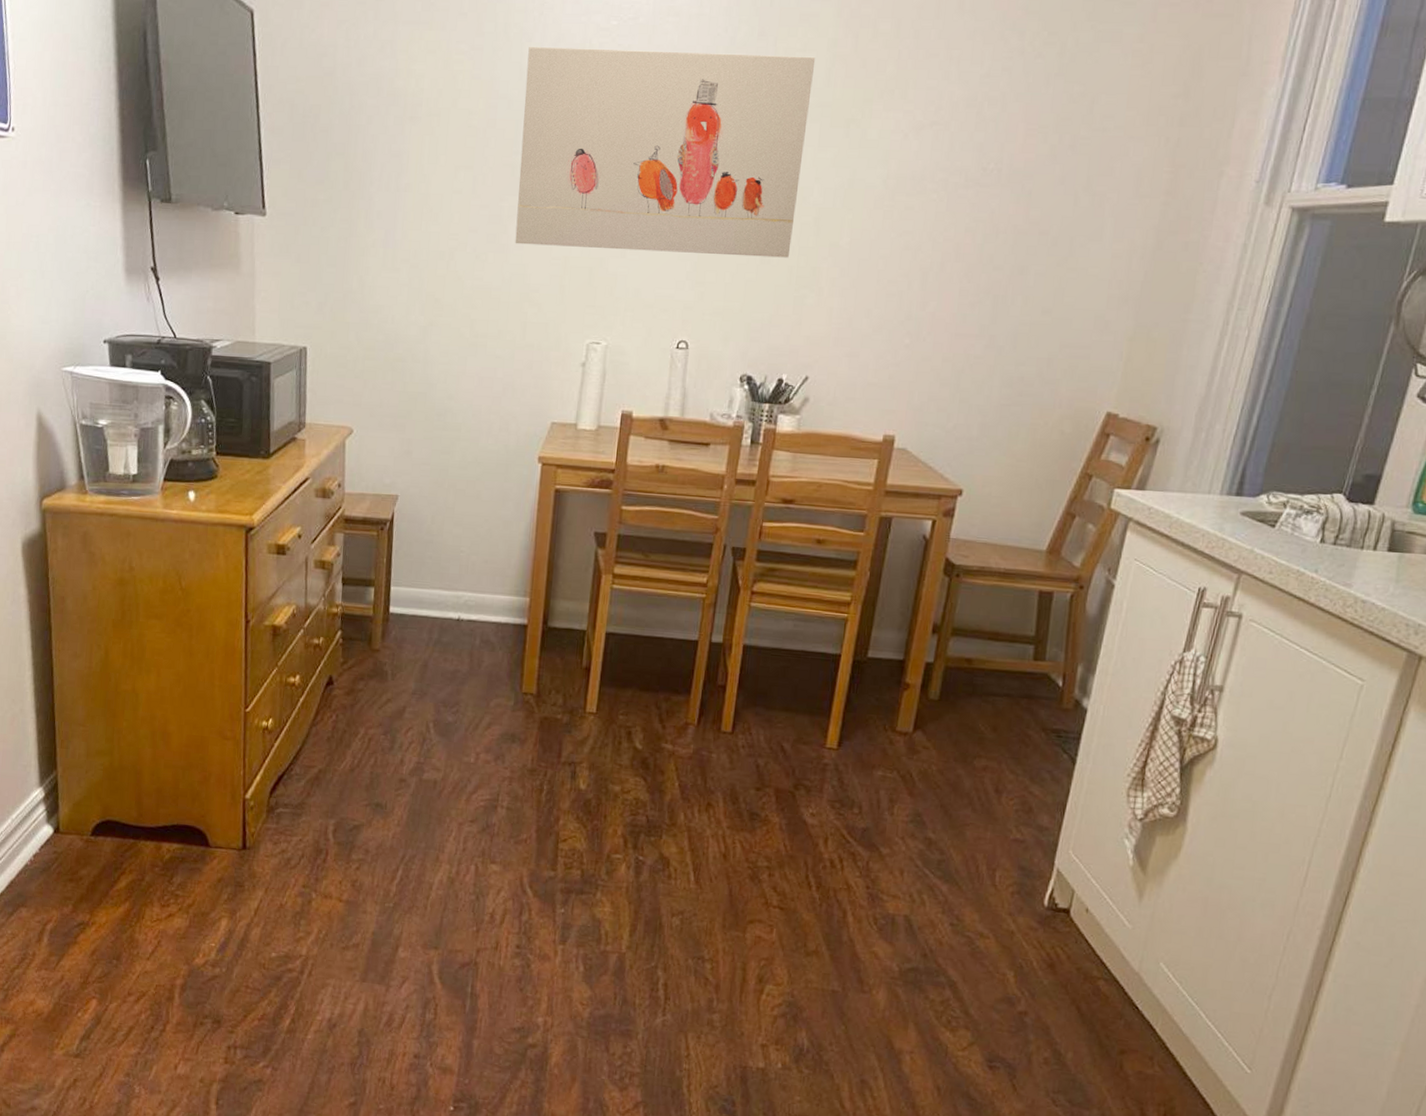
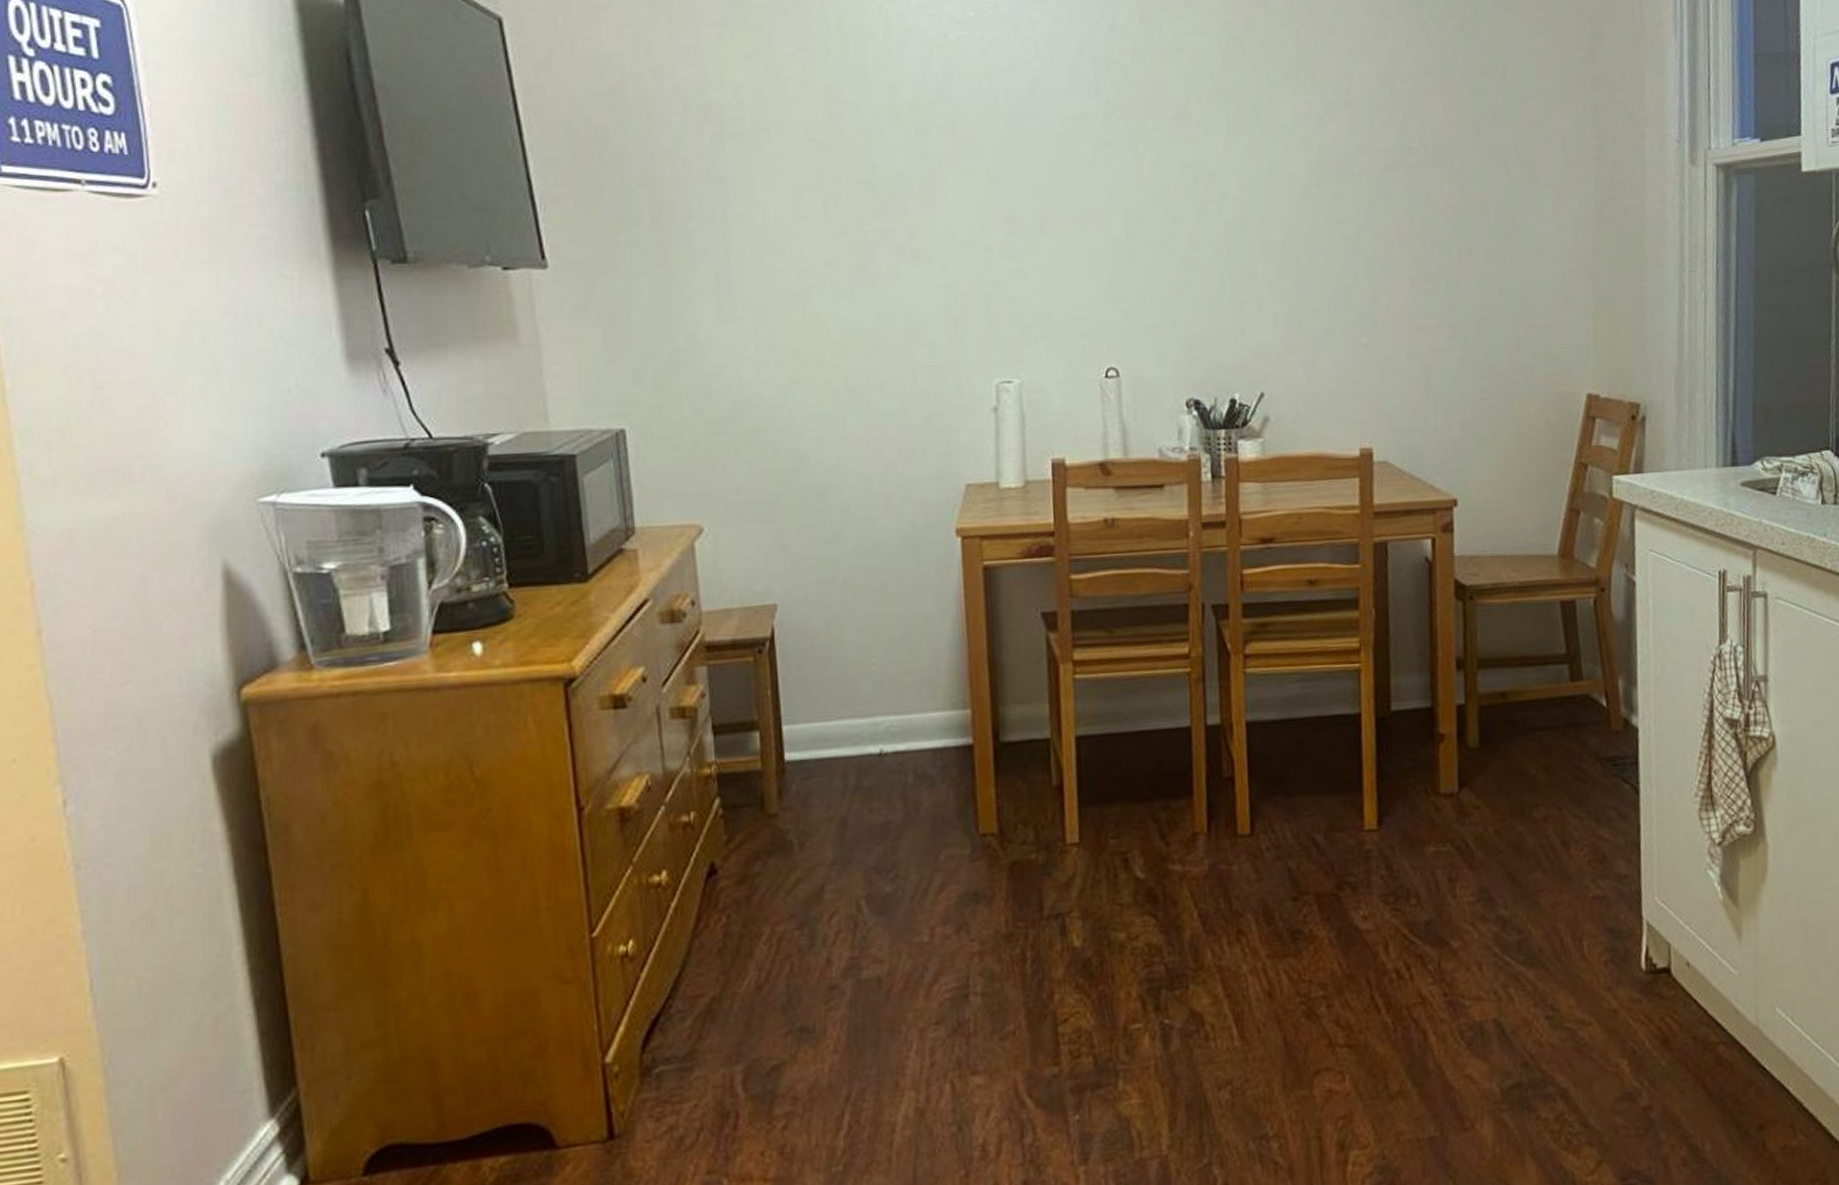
wall art: present [515,46,816,258] -> none [871,40,1218,275]

